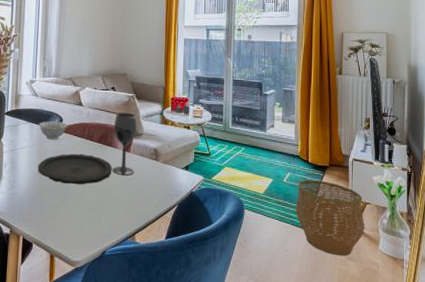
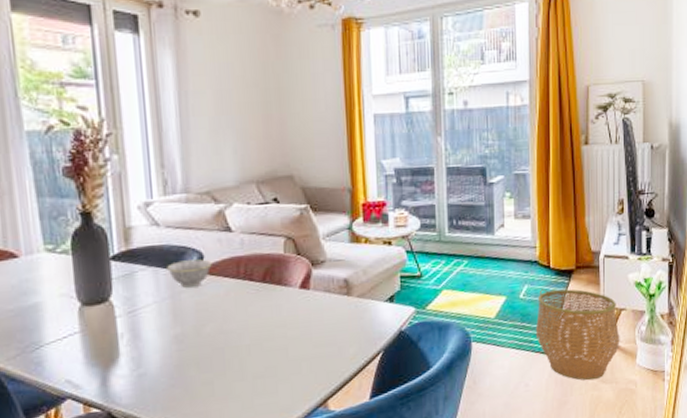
plate: present [38,153,112,185] -> none [173,301,287,349]
wine glass: present [112,113,138,176] -> none [282,233,319,324]

